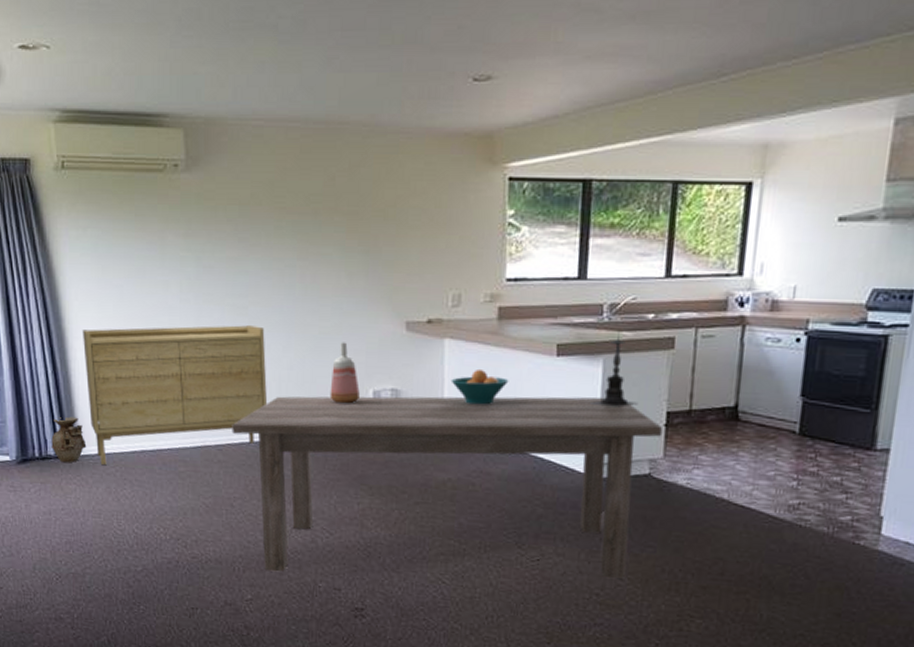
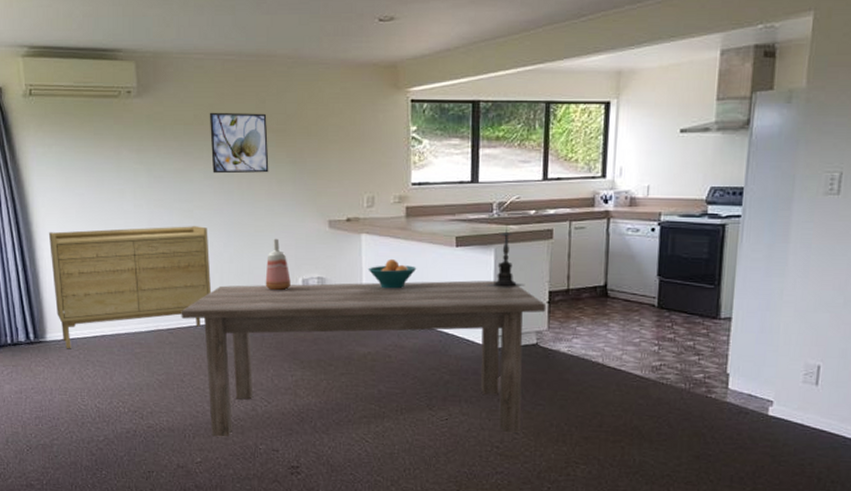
vase: present [51,416,87,463] -> none [22,307,53,348]
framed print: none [268,190,338,264] -> present [209,112,269,174]

